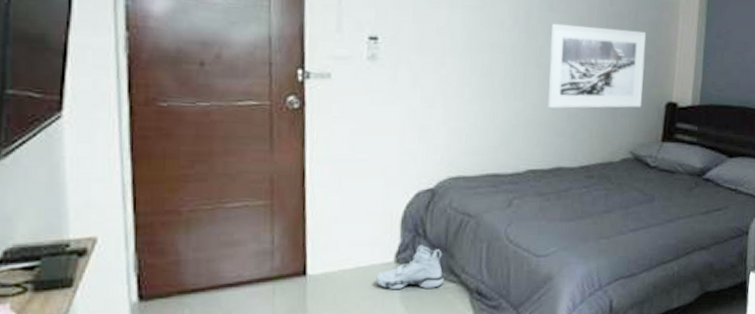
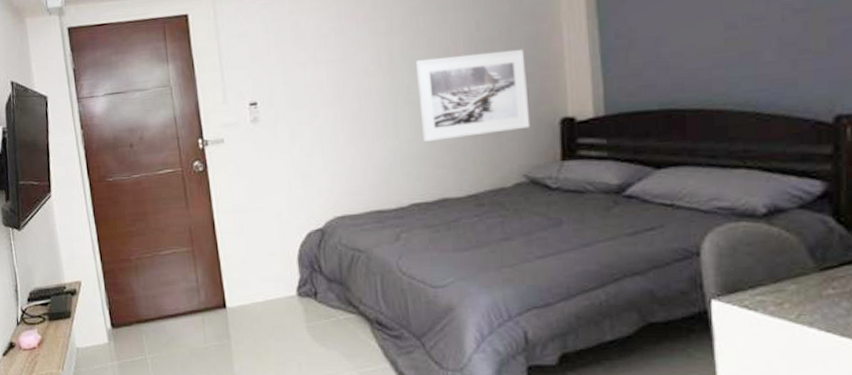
sneaker: present [376,245,444,289] -> none [282,279,344,319]

